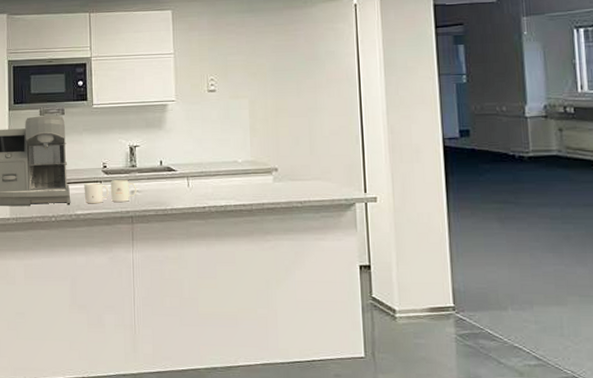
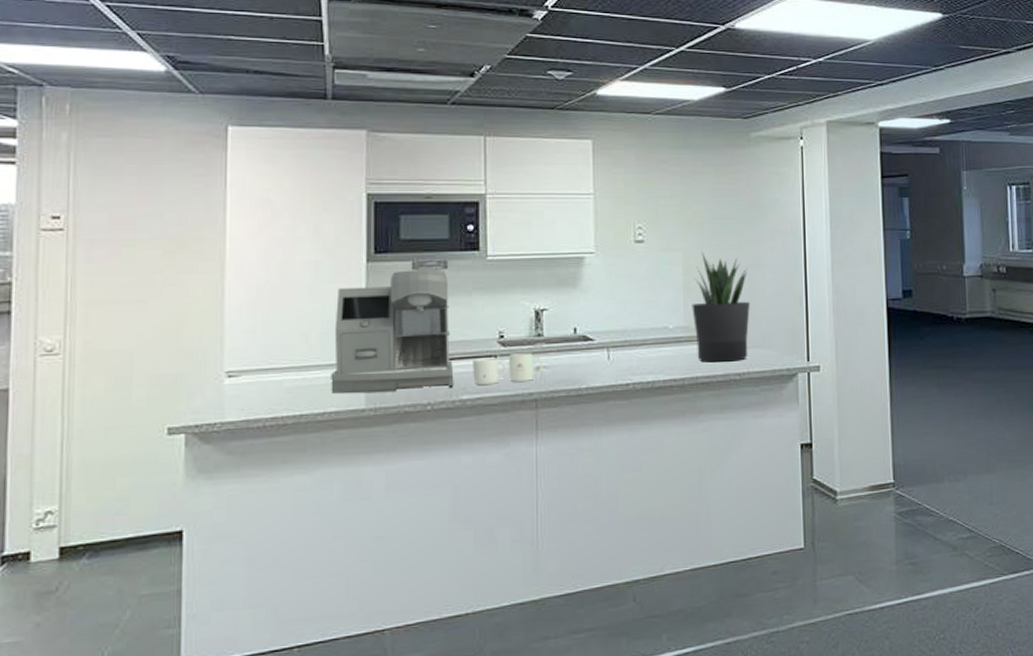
planter: none [257,99,310,191] -> present [692,252,750,363]

